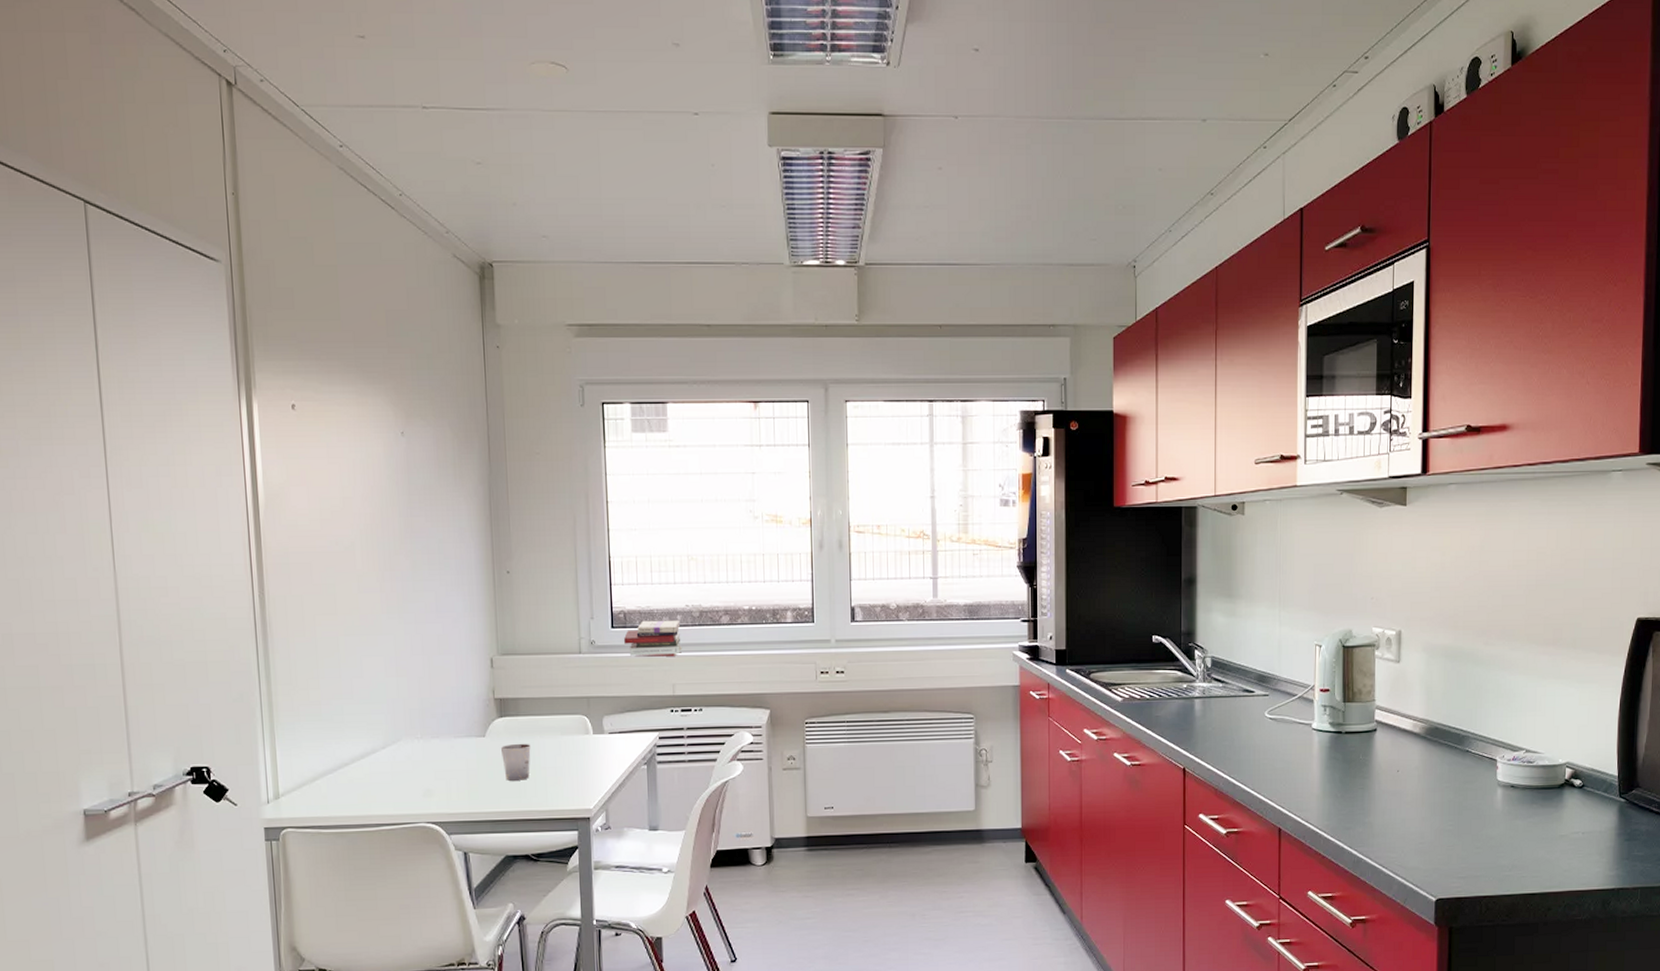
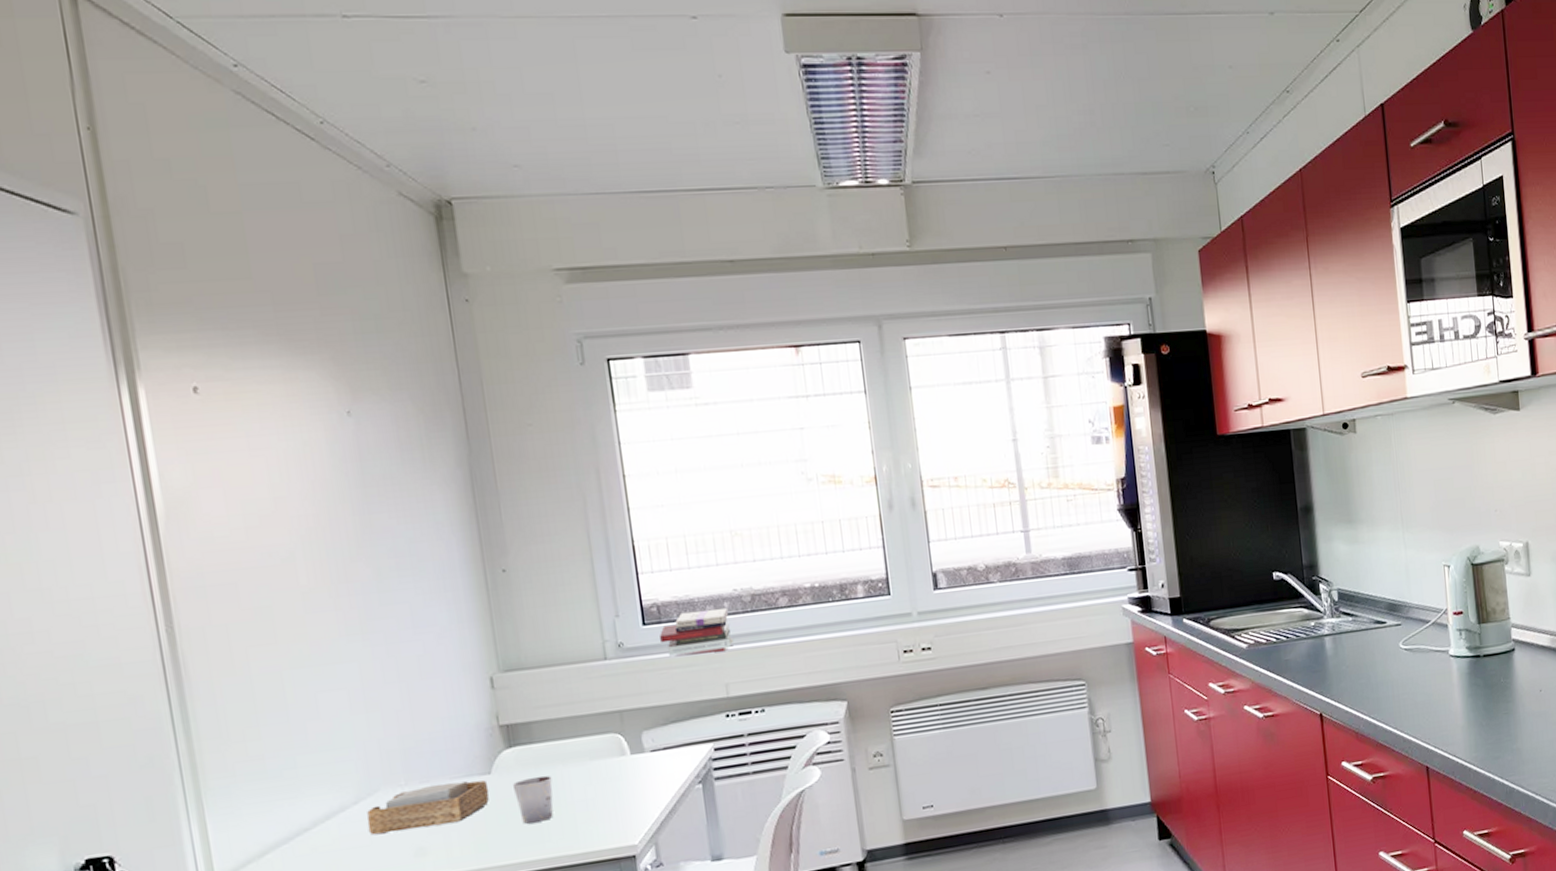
napkin holder: none [390,740,483,775] -> present [366,780,490,836]

